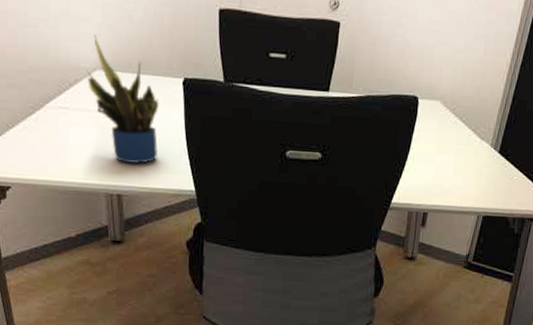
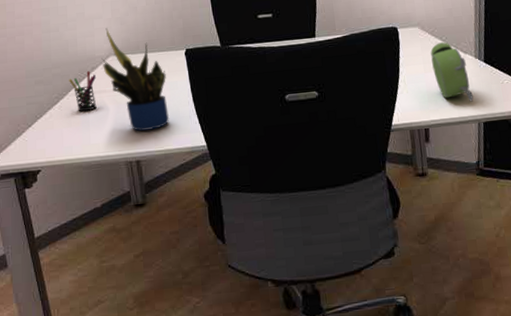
pen holder: none [47,83,80,130] -> present [69,71,97,112]
alarm clock: none [445,123,481,193] -> present [430,42,474,102]

